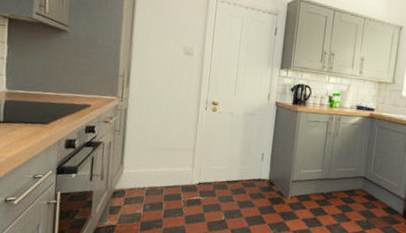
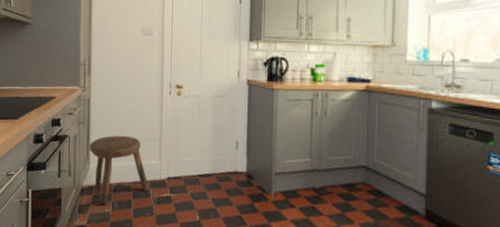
stool: none [124,144,180,207] -> present [89,135,149,206]

